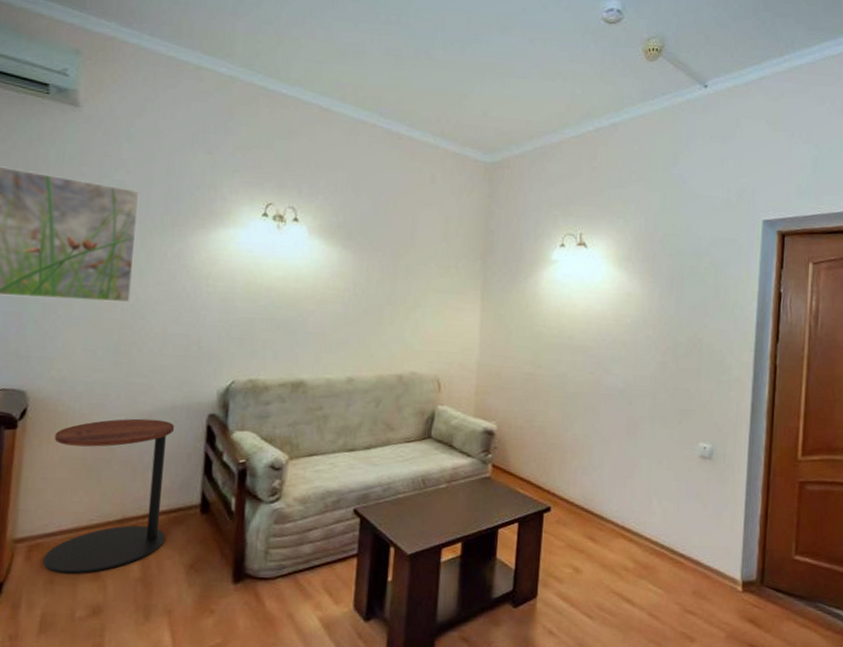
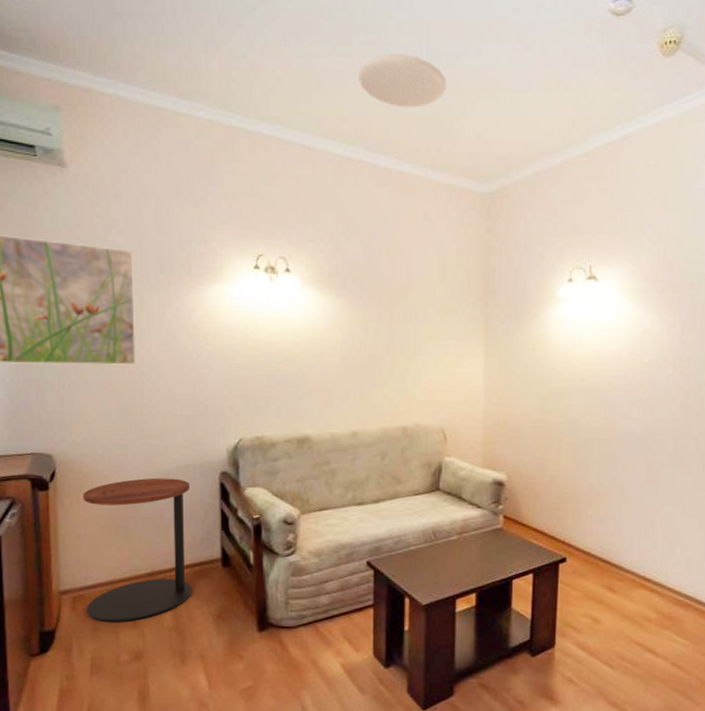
ceiling light: none [378,34,458,83] -> present [359,54,446,108]

